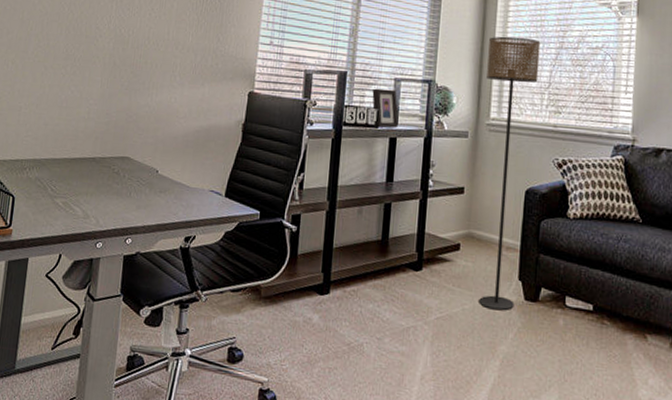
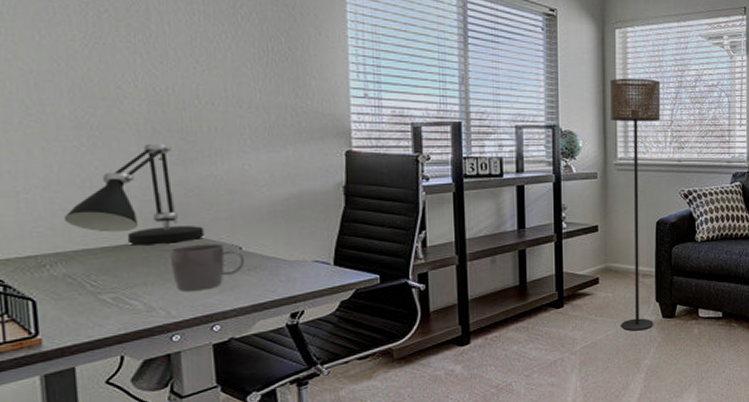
desk lamp: none [44,75,134,161] -> present [63,144,204,246]
mug: none [106,164,159,206] -> present [169,243,245,293]
picture frame: present [372,88,398,129] -> none [492,137,524,177]

